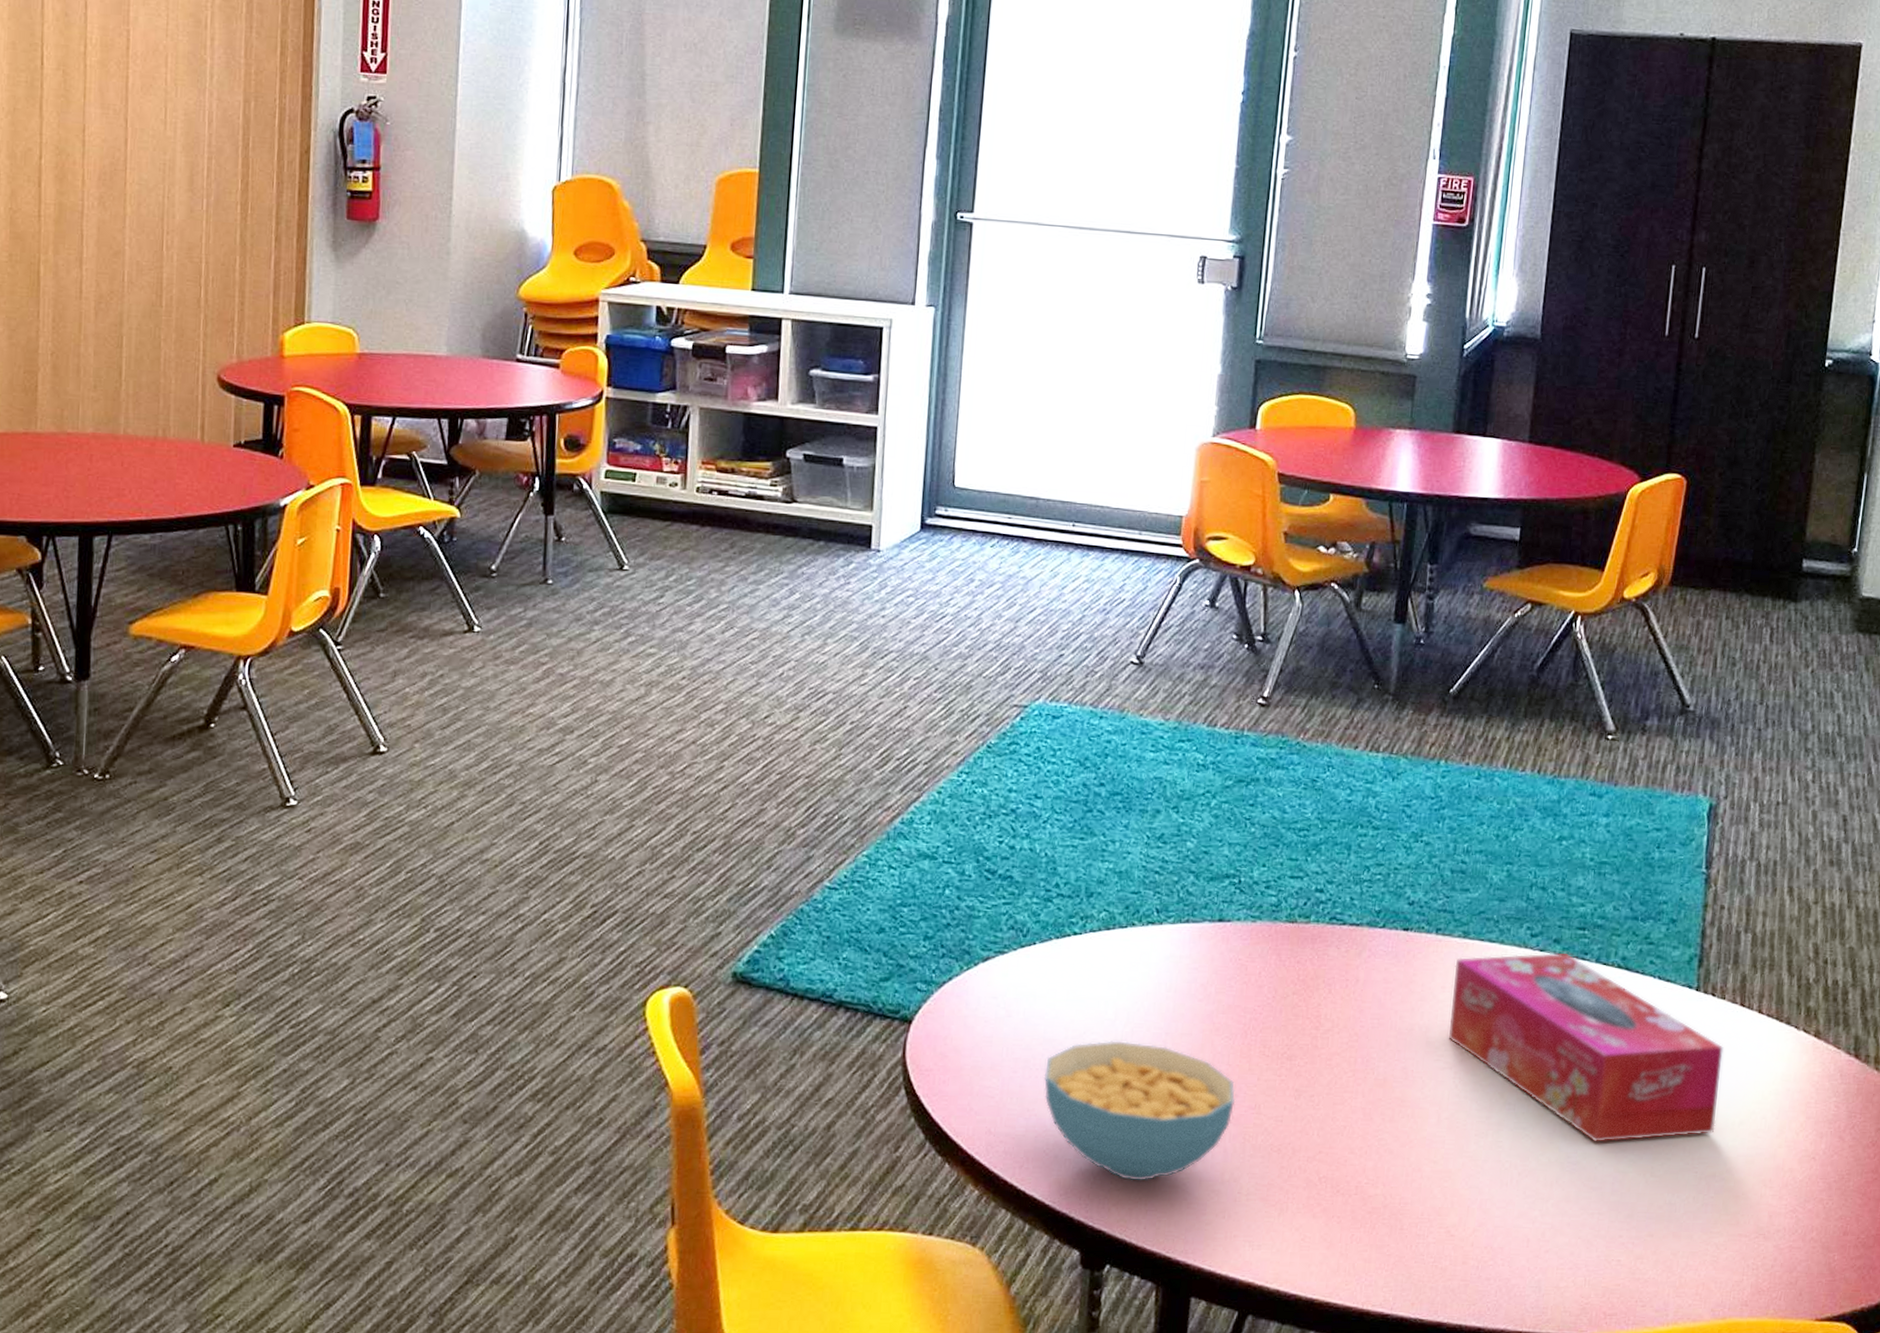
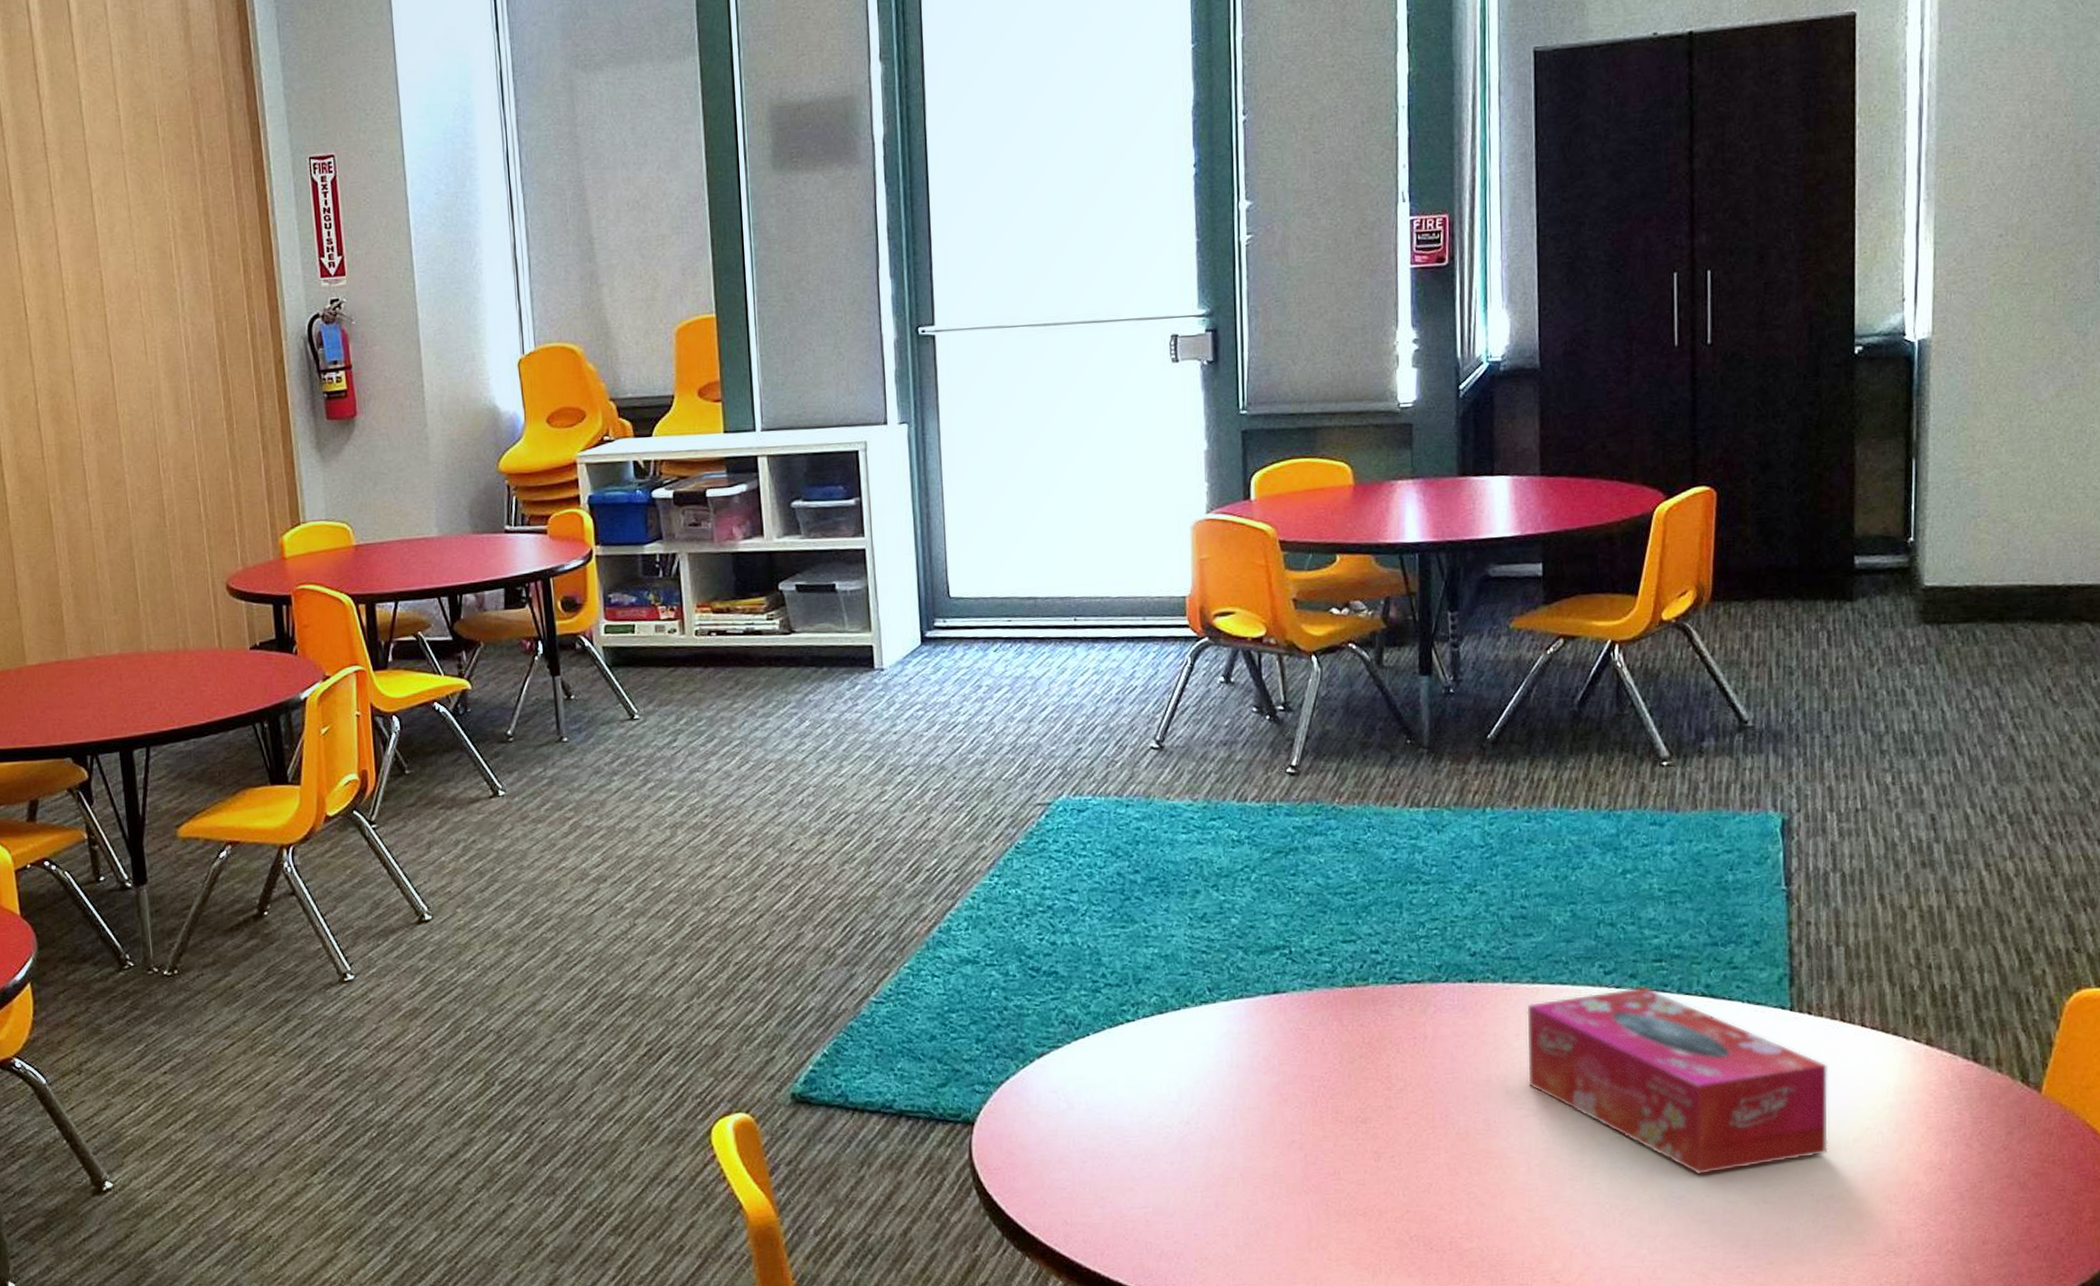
cereal bowl: present [1043,1041,1236,1181] -> none [1114,1121,1314,1258]

